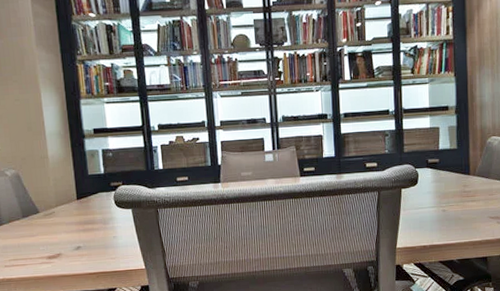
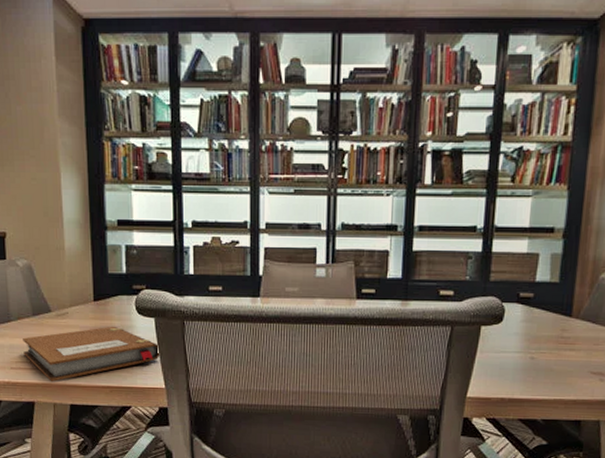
notebook: none [14,219,139,274] -> present [23,326,160,382]

